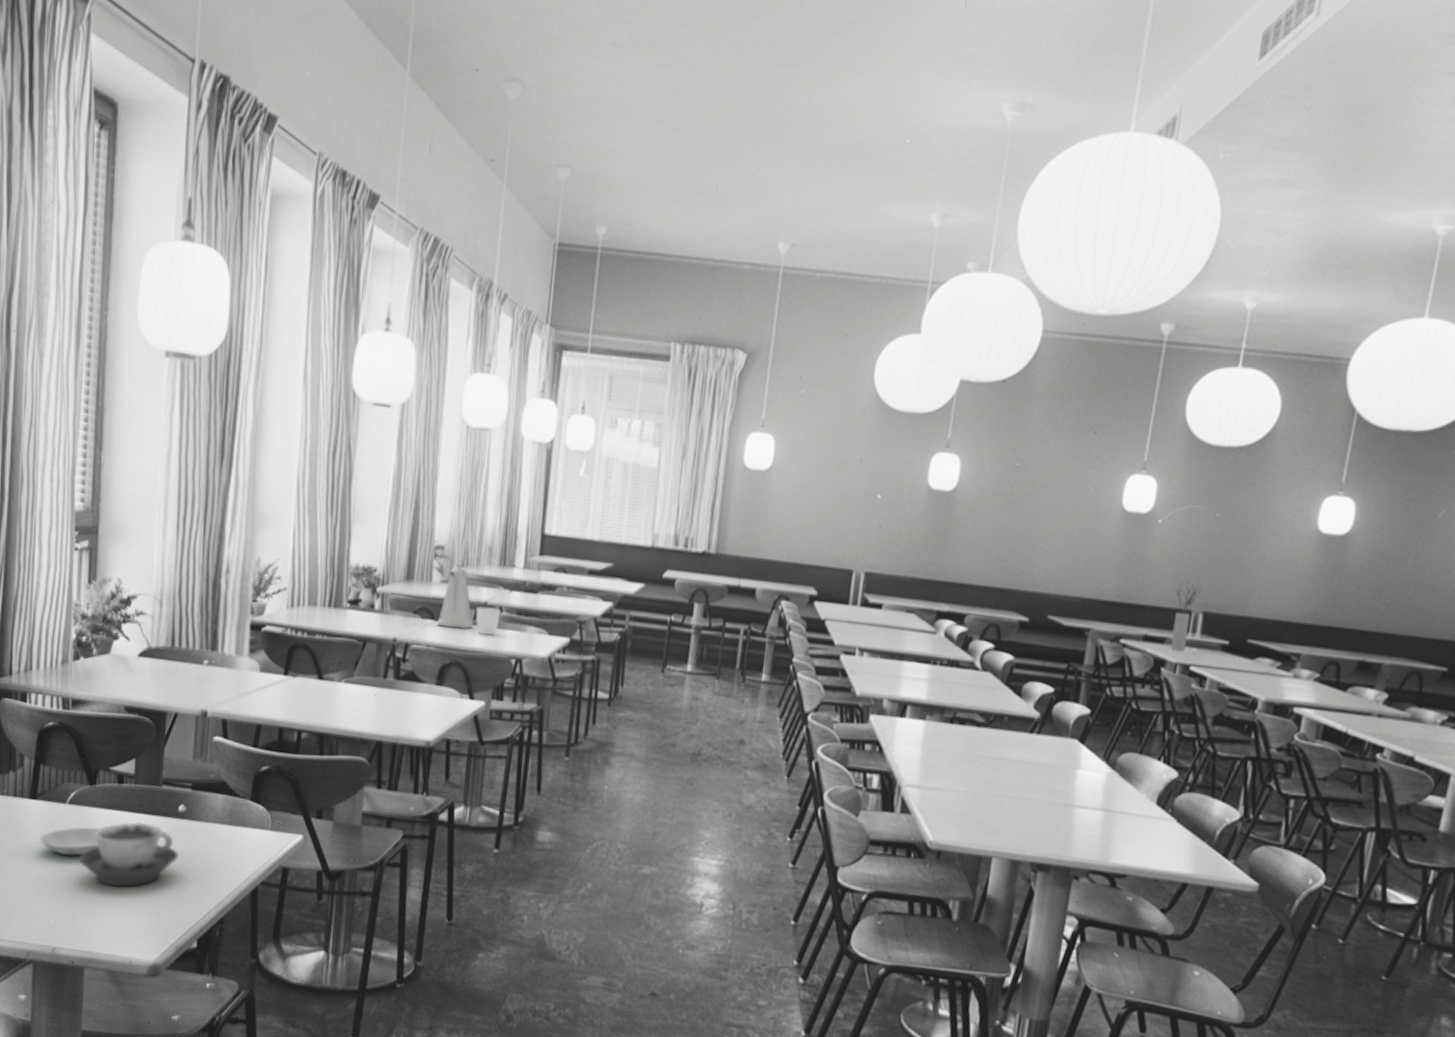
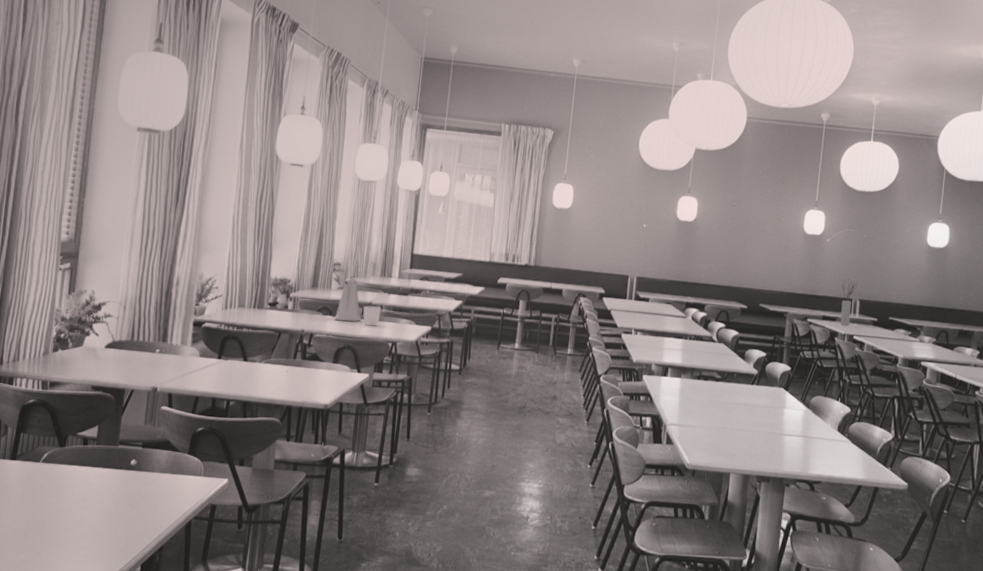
saucer: present [40,827,100,856] -> none [16,480,66,503]
cup: present [78,822,179,888] -> none [47,474,129,527]

